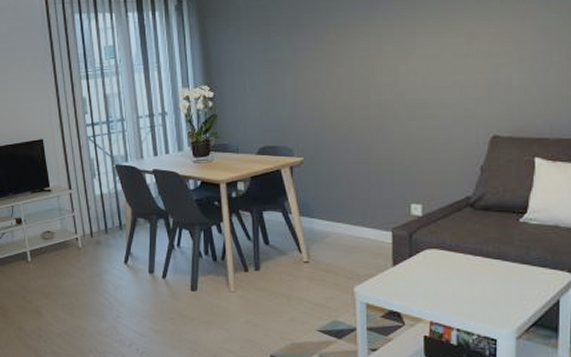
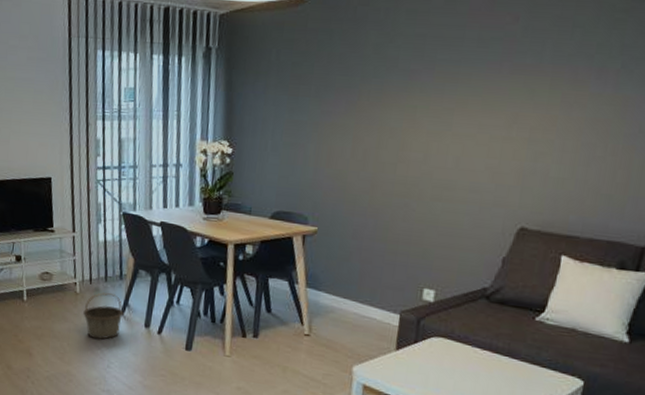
basket: none [88,244,127,292] -> present [83,292,124,340]

